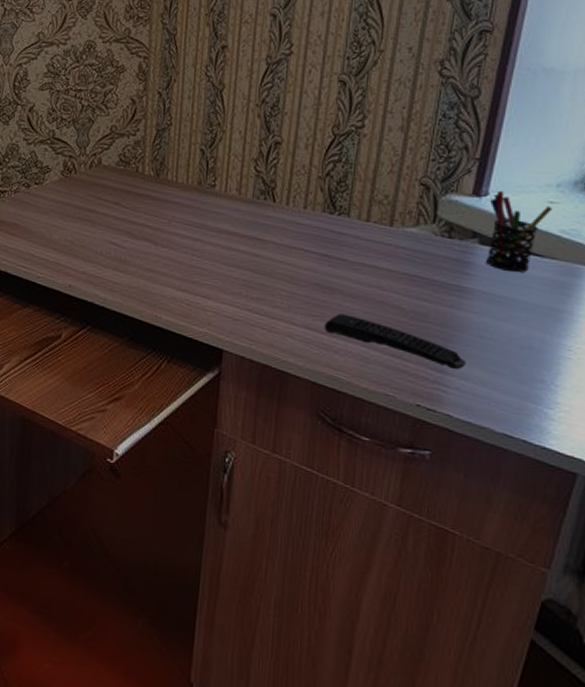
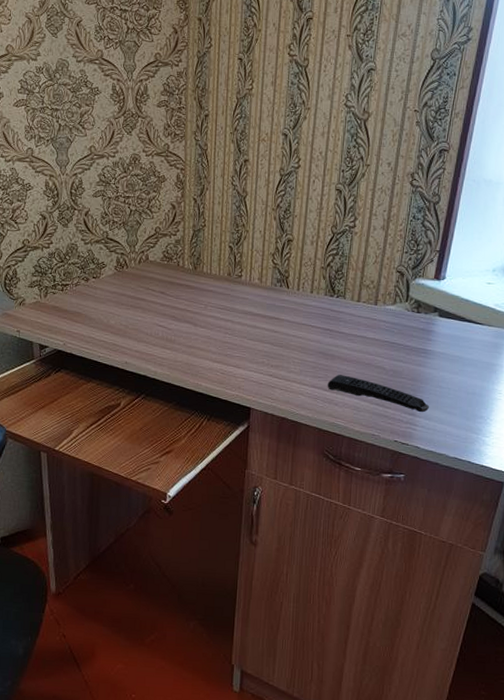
pen holder: present [486,190,553,273] -> none [444,275,490,337]

